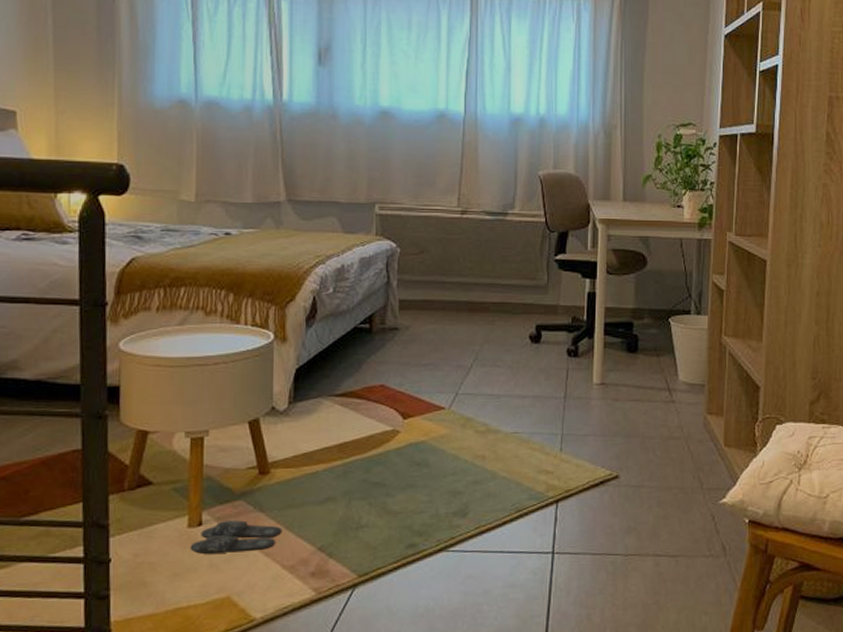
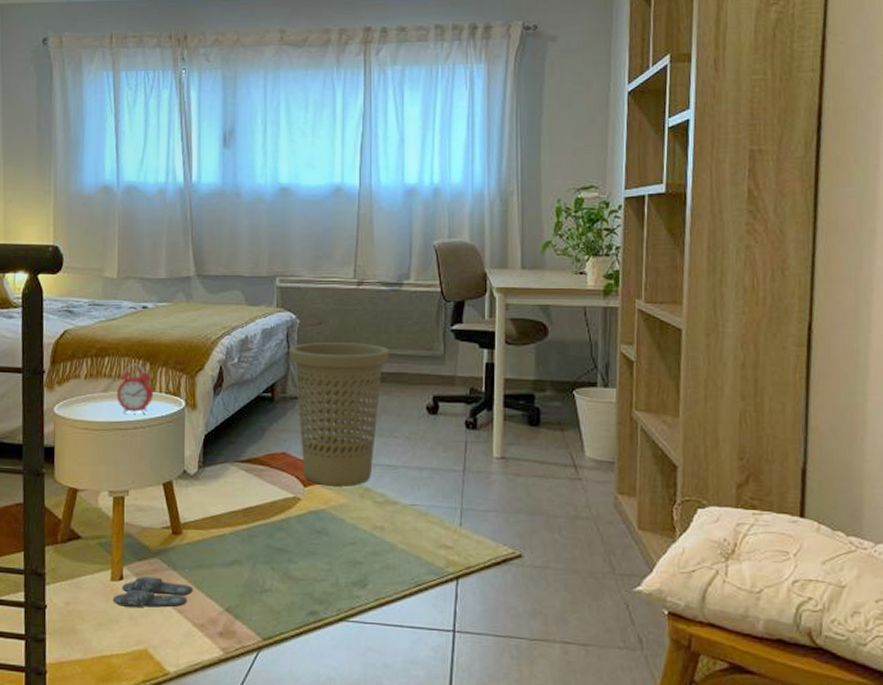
alarm clock: none [194,293,238,349] -> present [116,363,154,415]
laundry basket: none [388,272,494,417] -> present [288,342,391,486]

